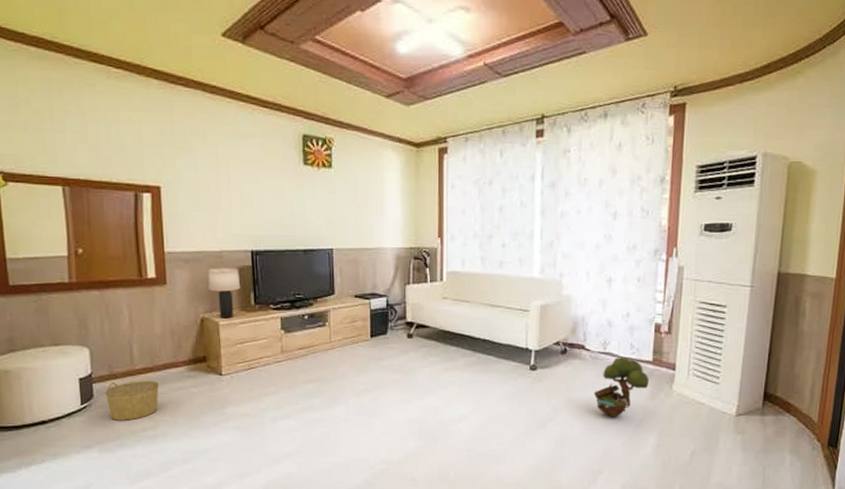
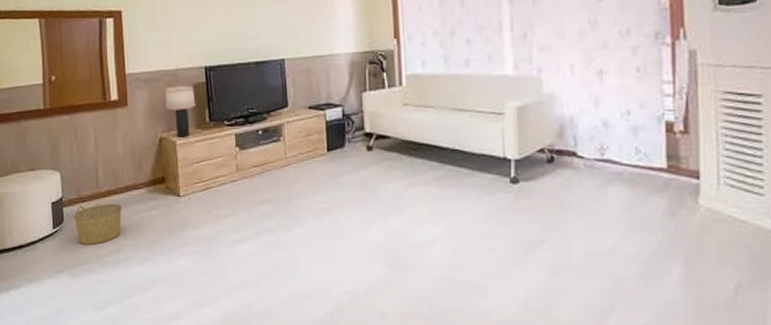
decorative tree: present [594,356,649,417] -> none [594,163,665,239]

